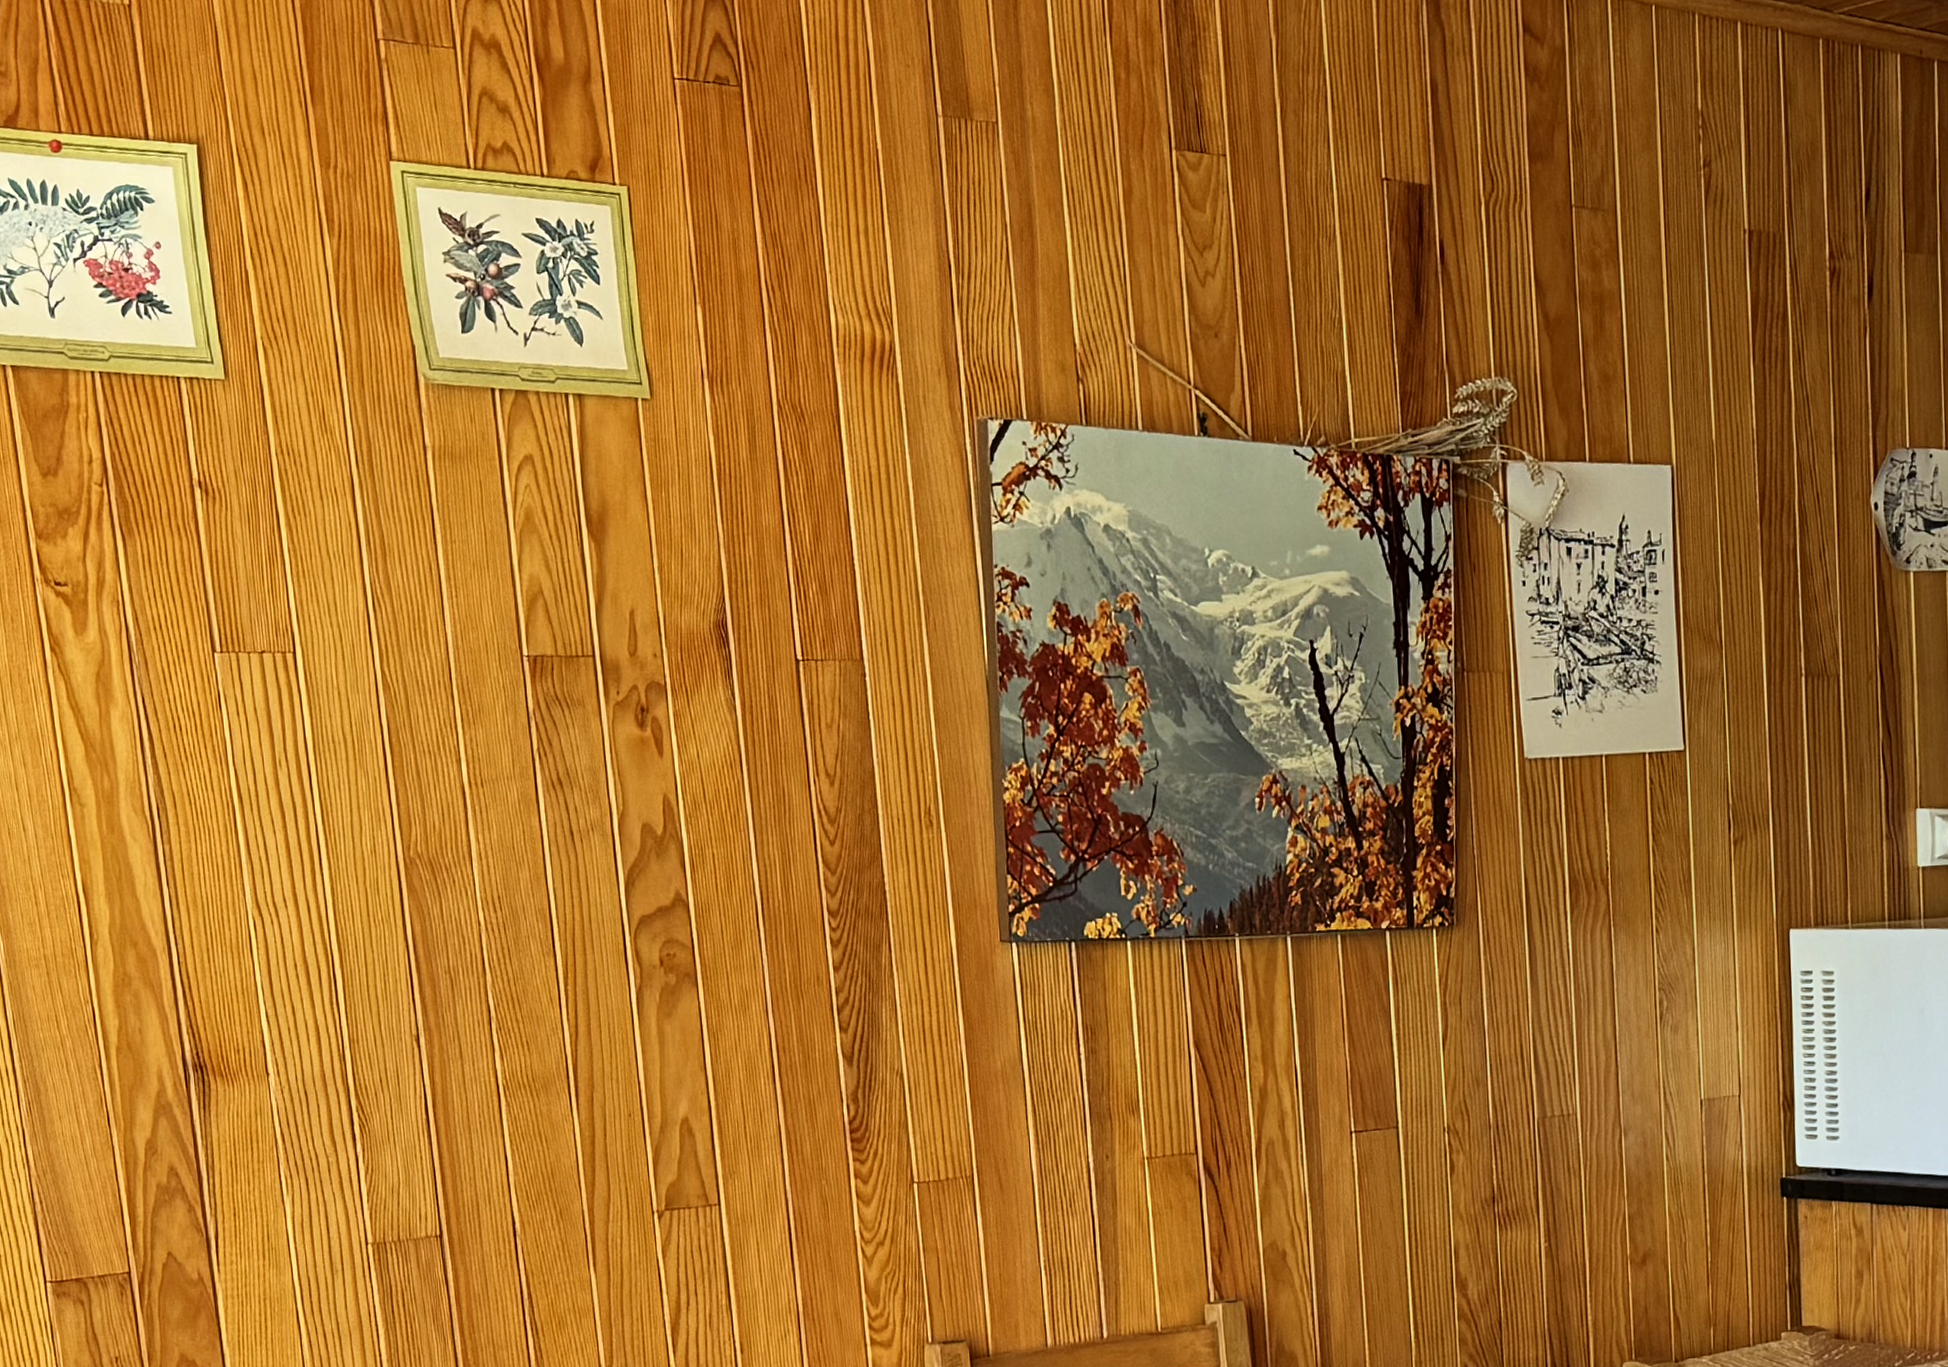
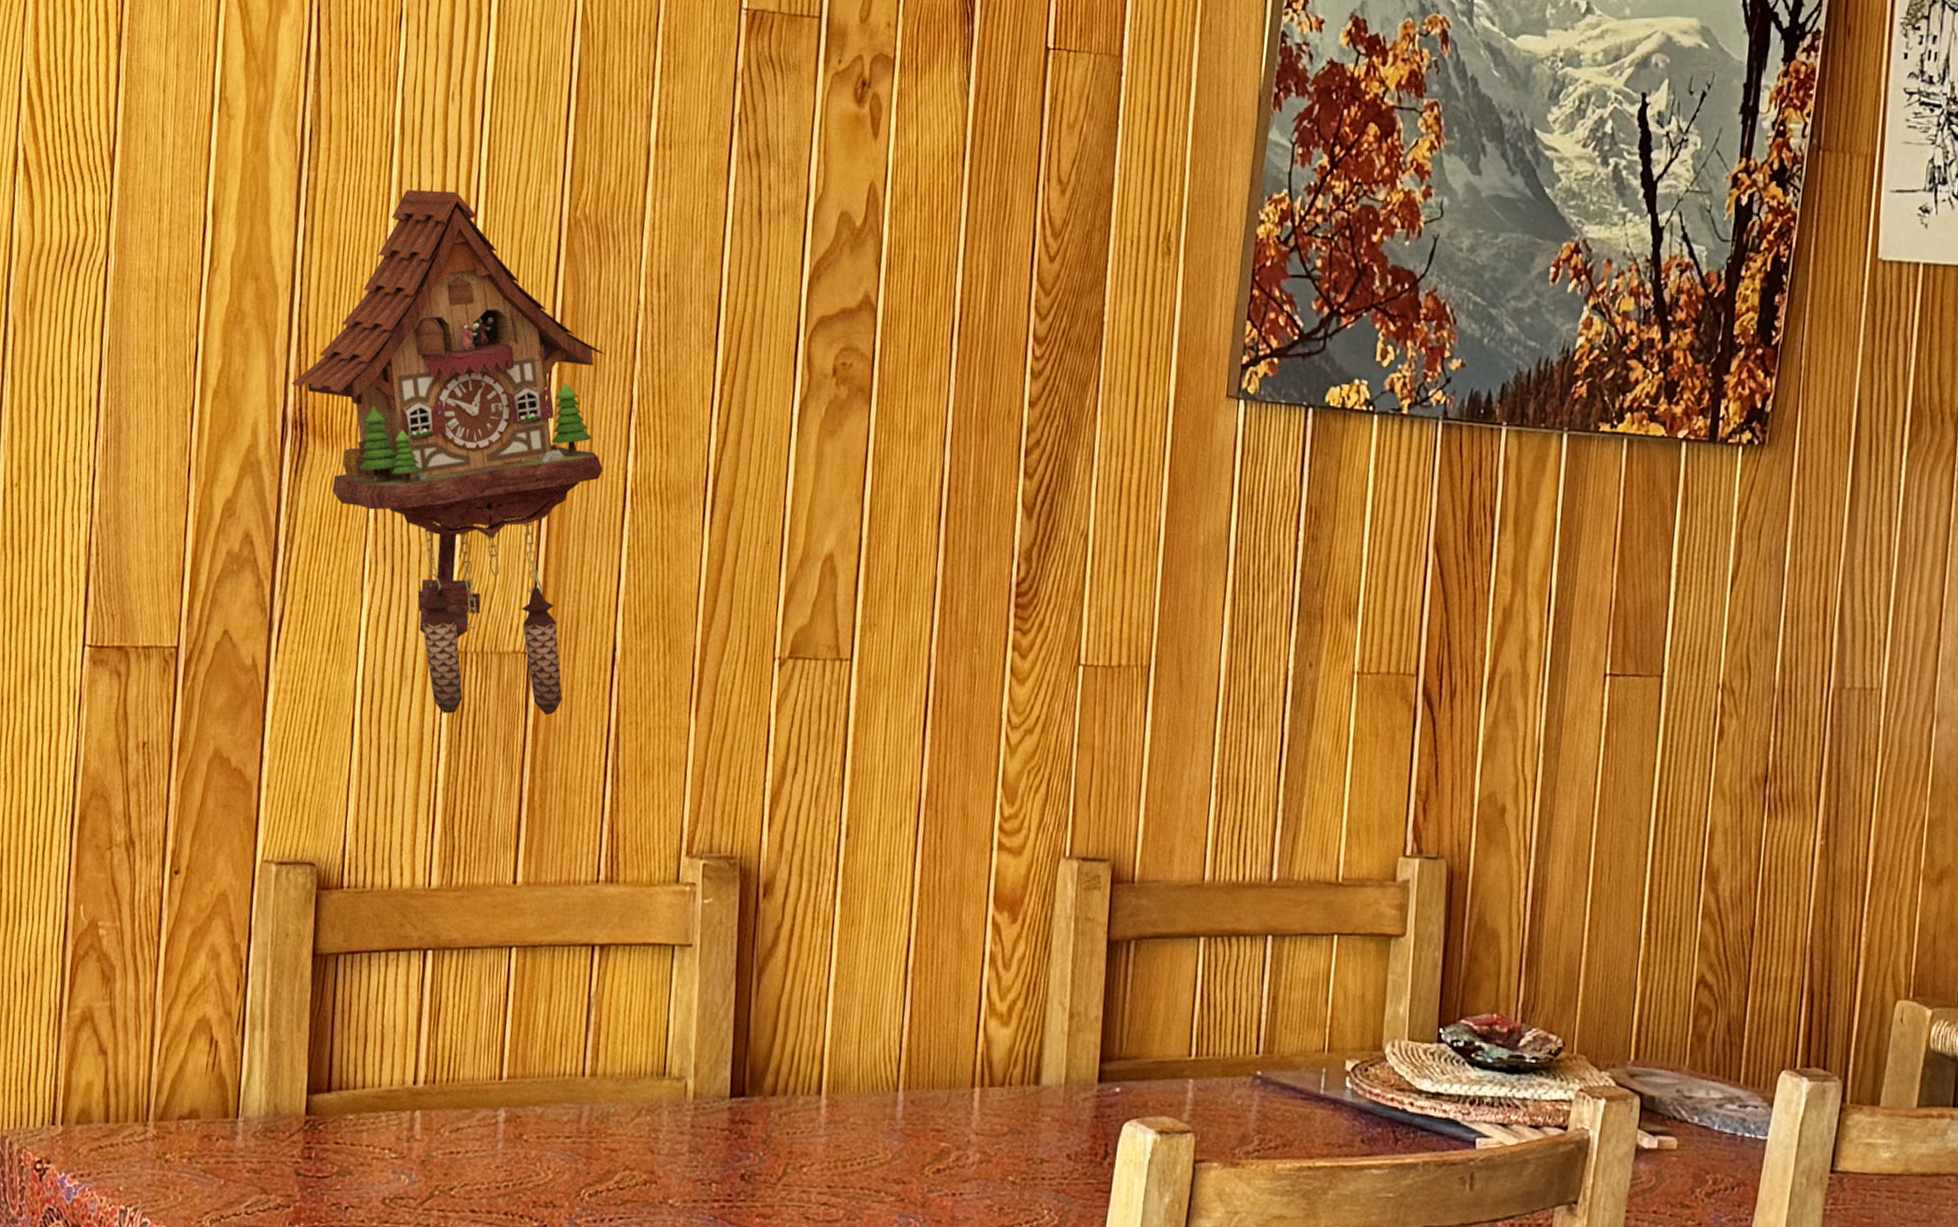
cuckoo clock: none [184,847,476,1297] -> present [291,189,607,716]

